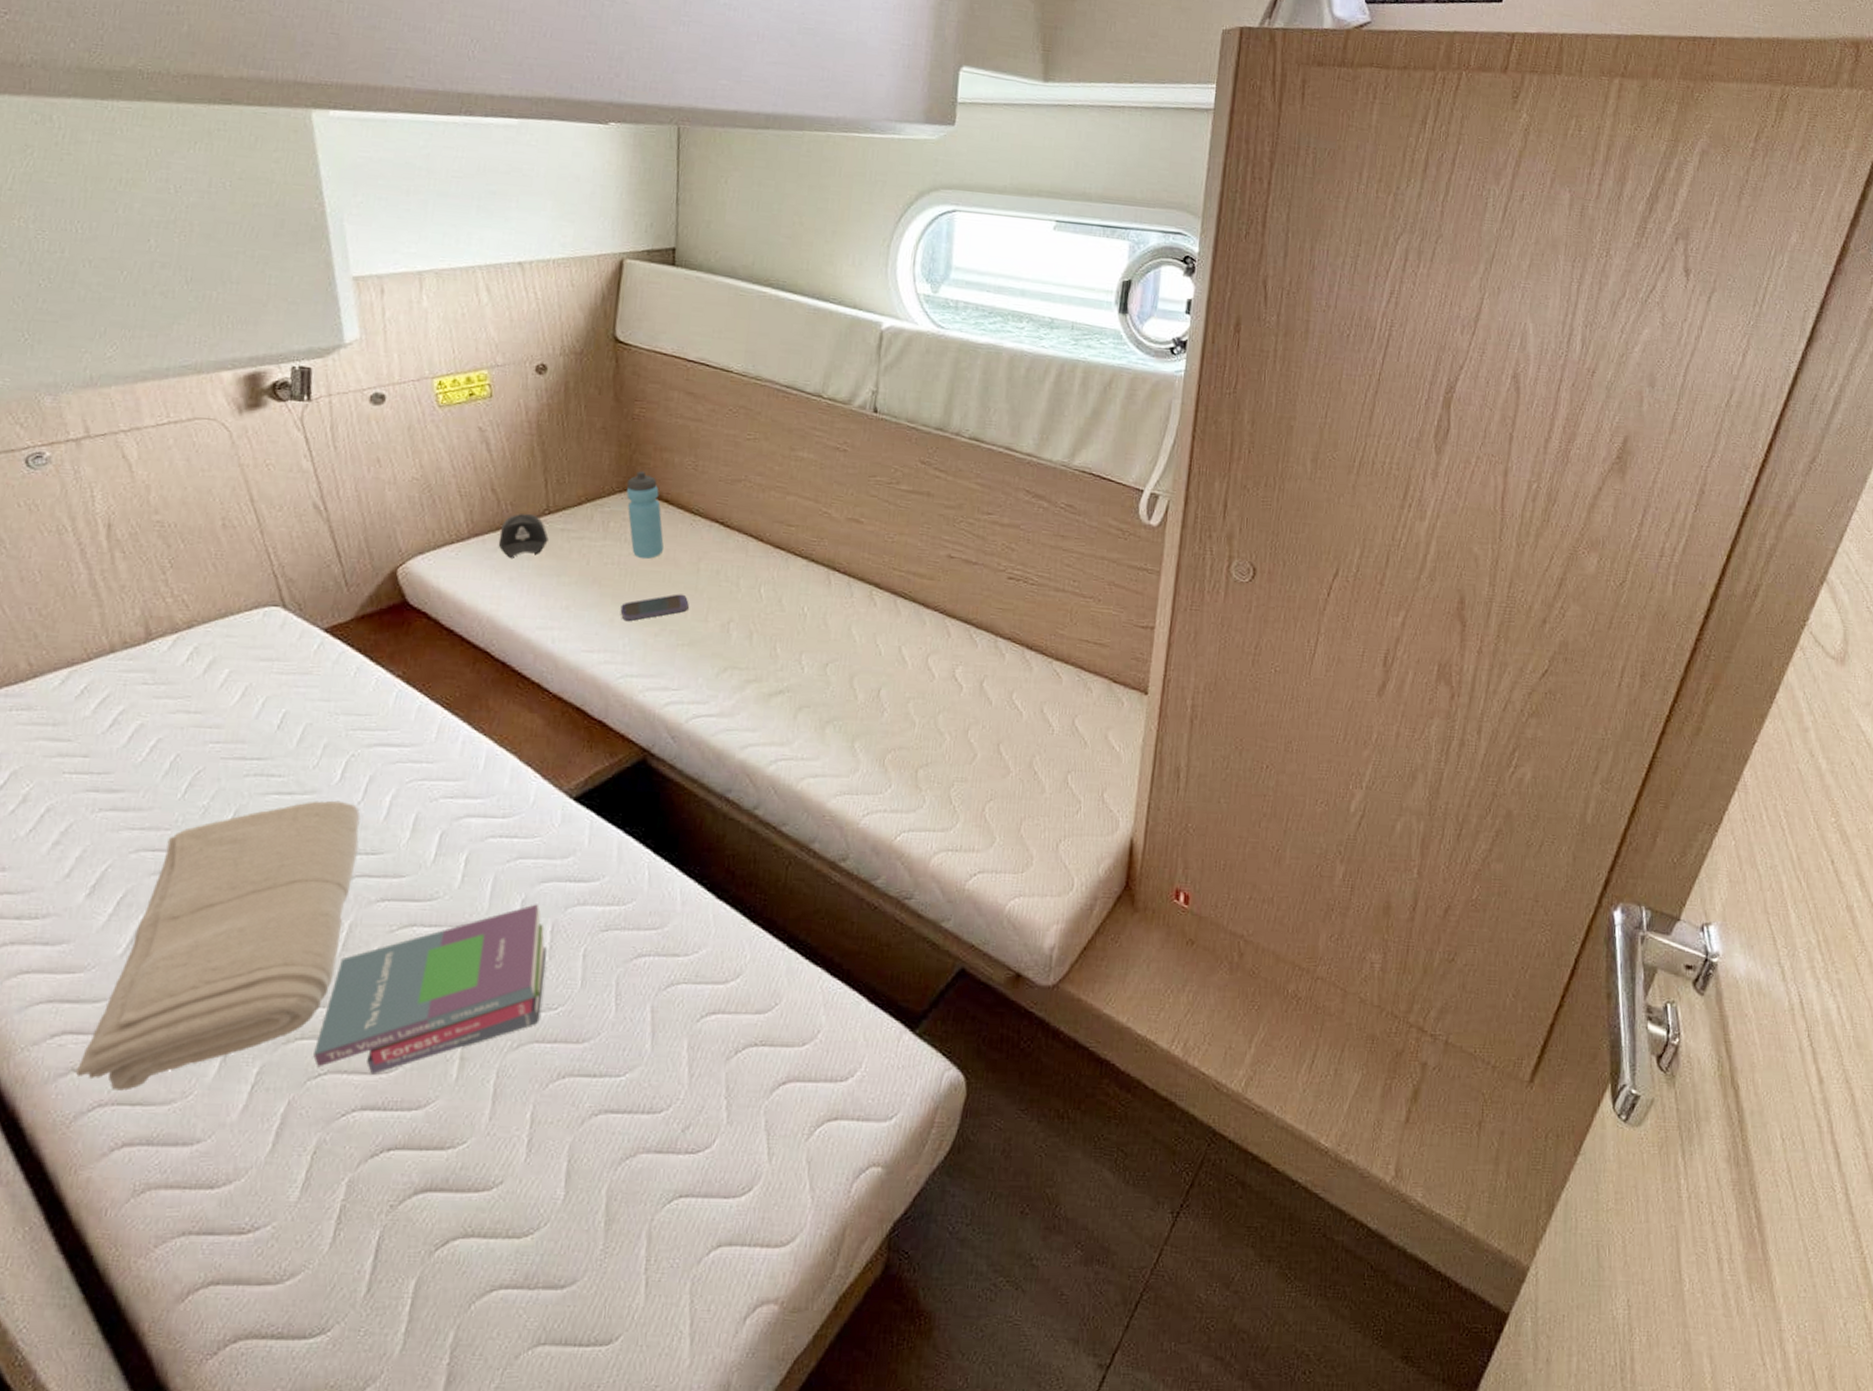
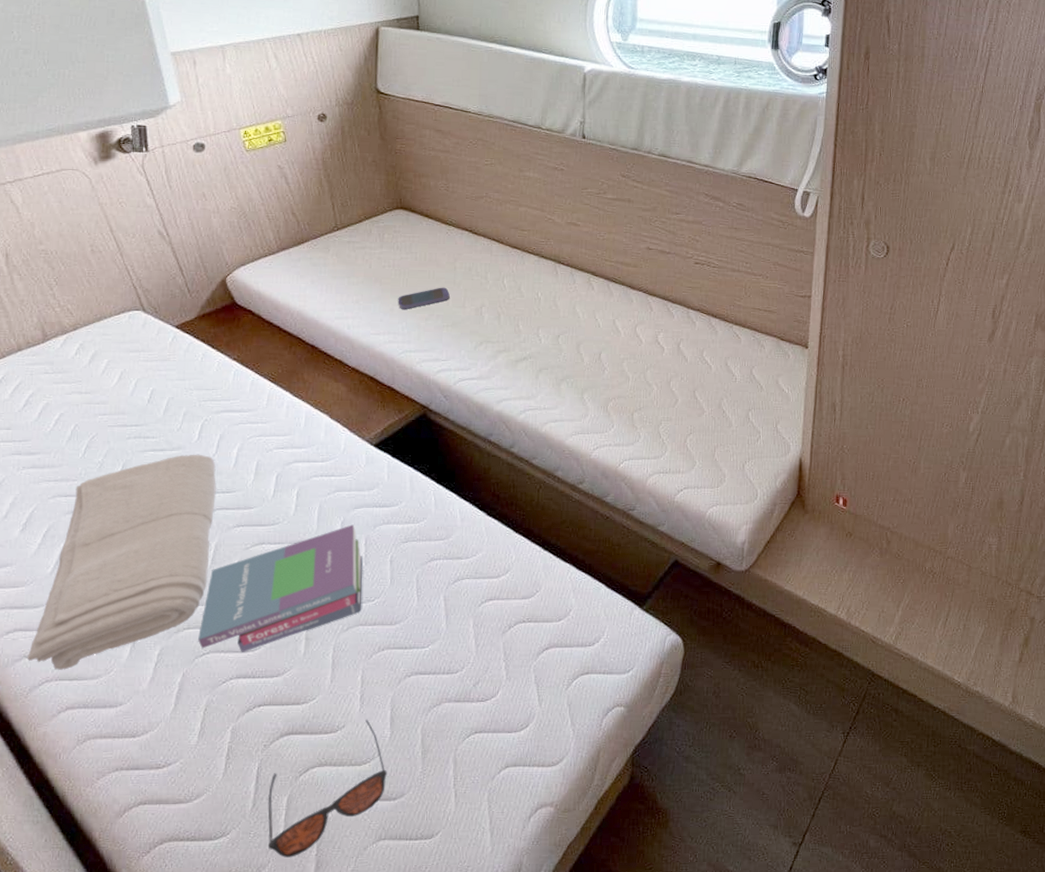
sunglasses: none [382,1173,556,1367] -> present [267,719,387,858]
cap: present [498,514,549,558] -> none [301,231,339,265]
water bottle: present [626,471,665,560] -> none [395,193,428,262]

